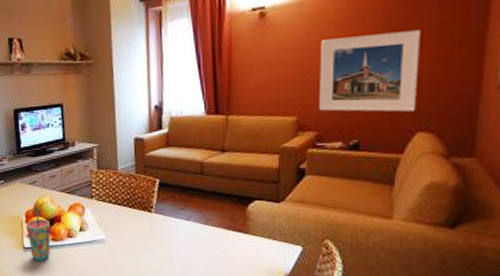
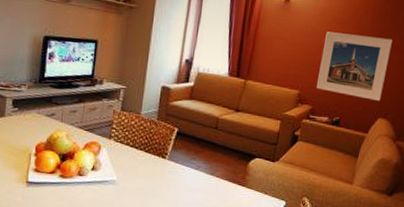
cup: present [27,206,51,261] -> none [34,140,61,198]

